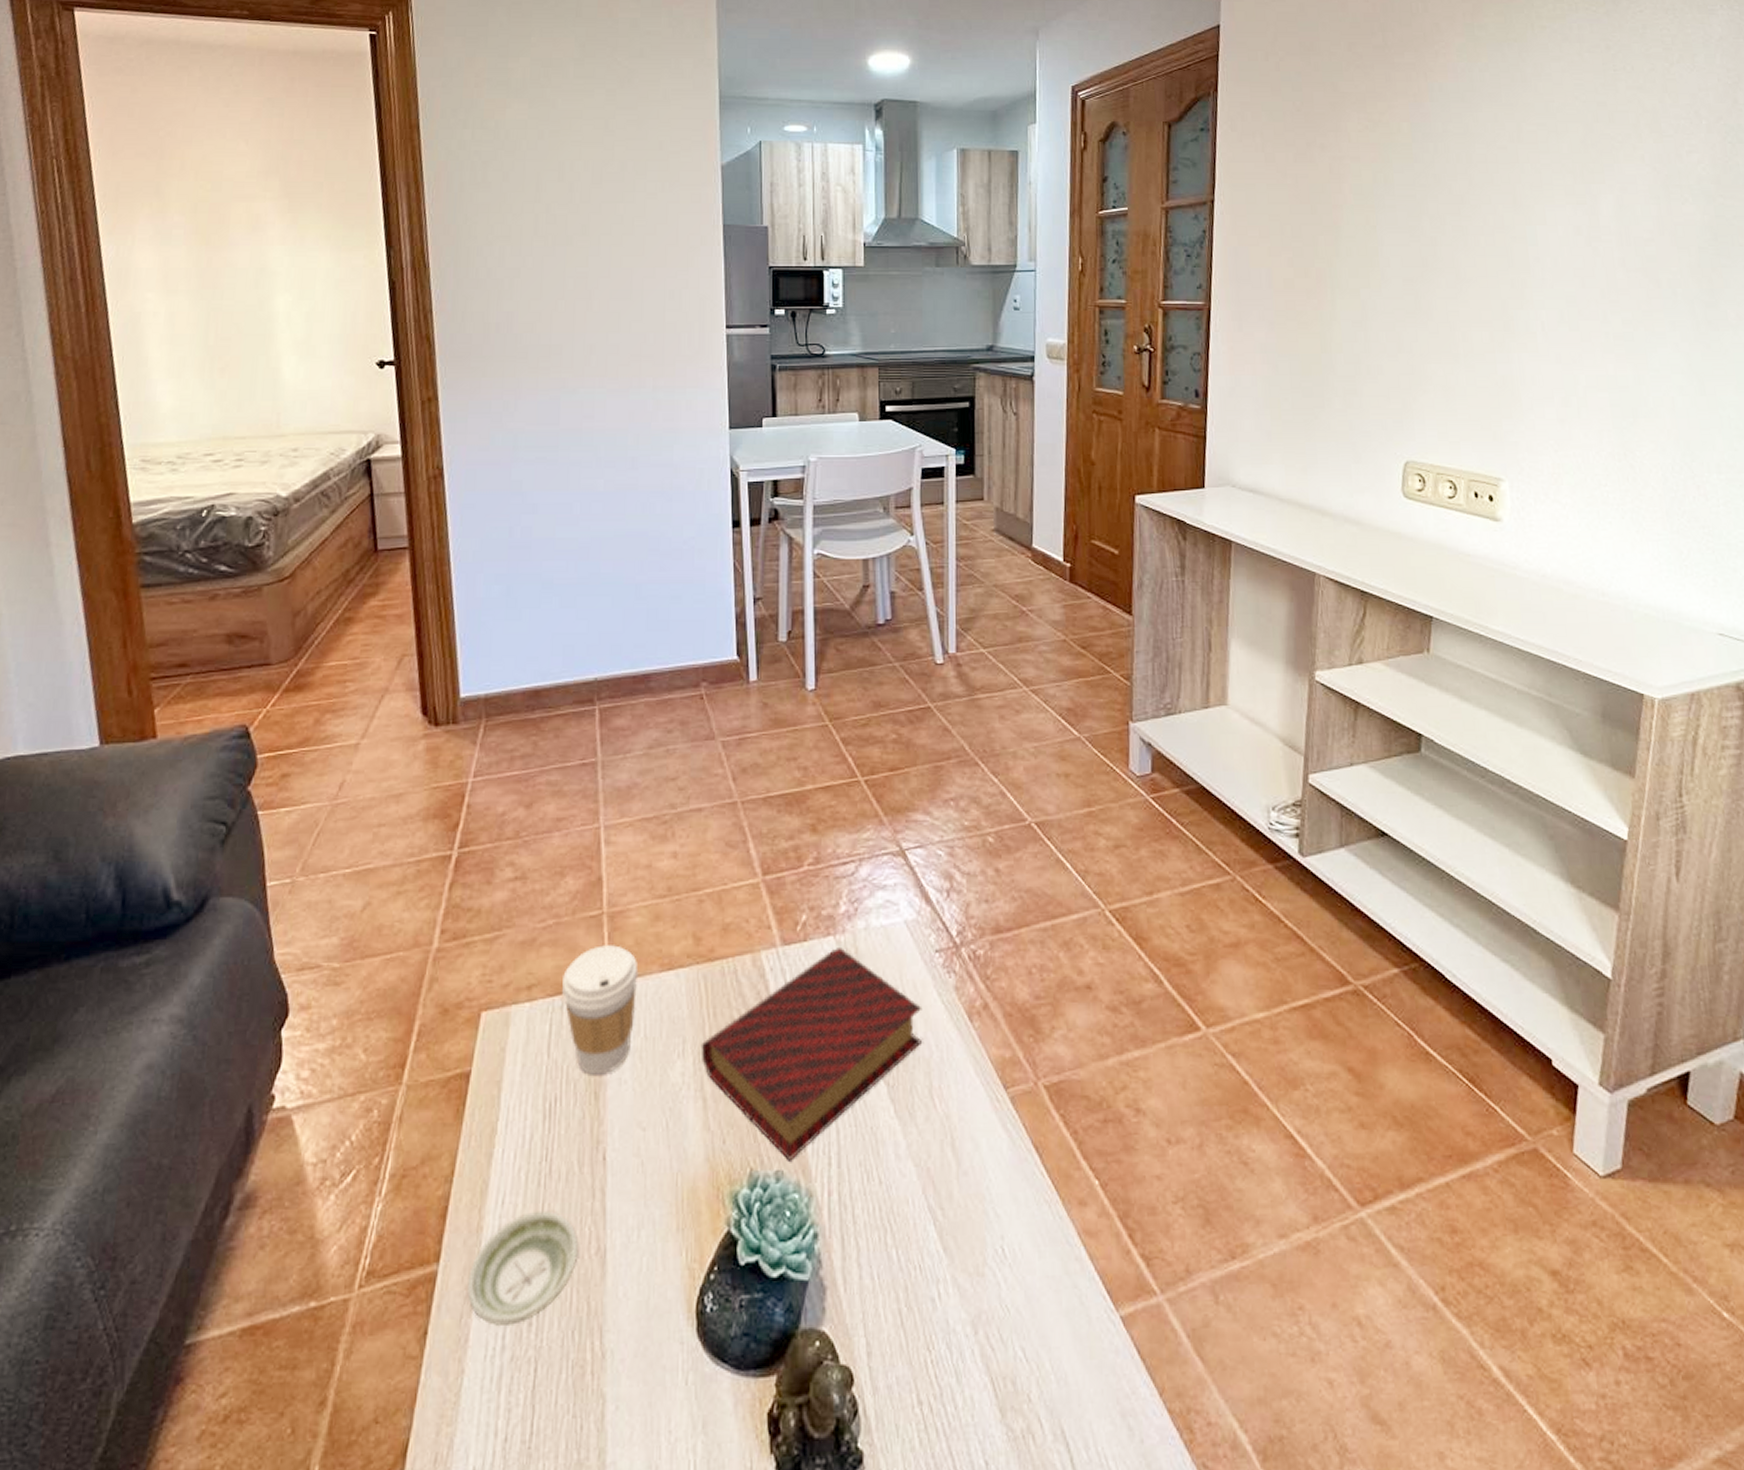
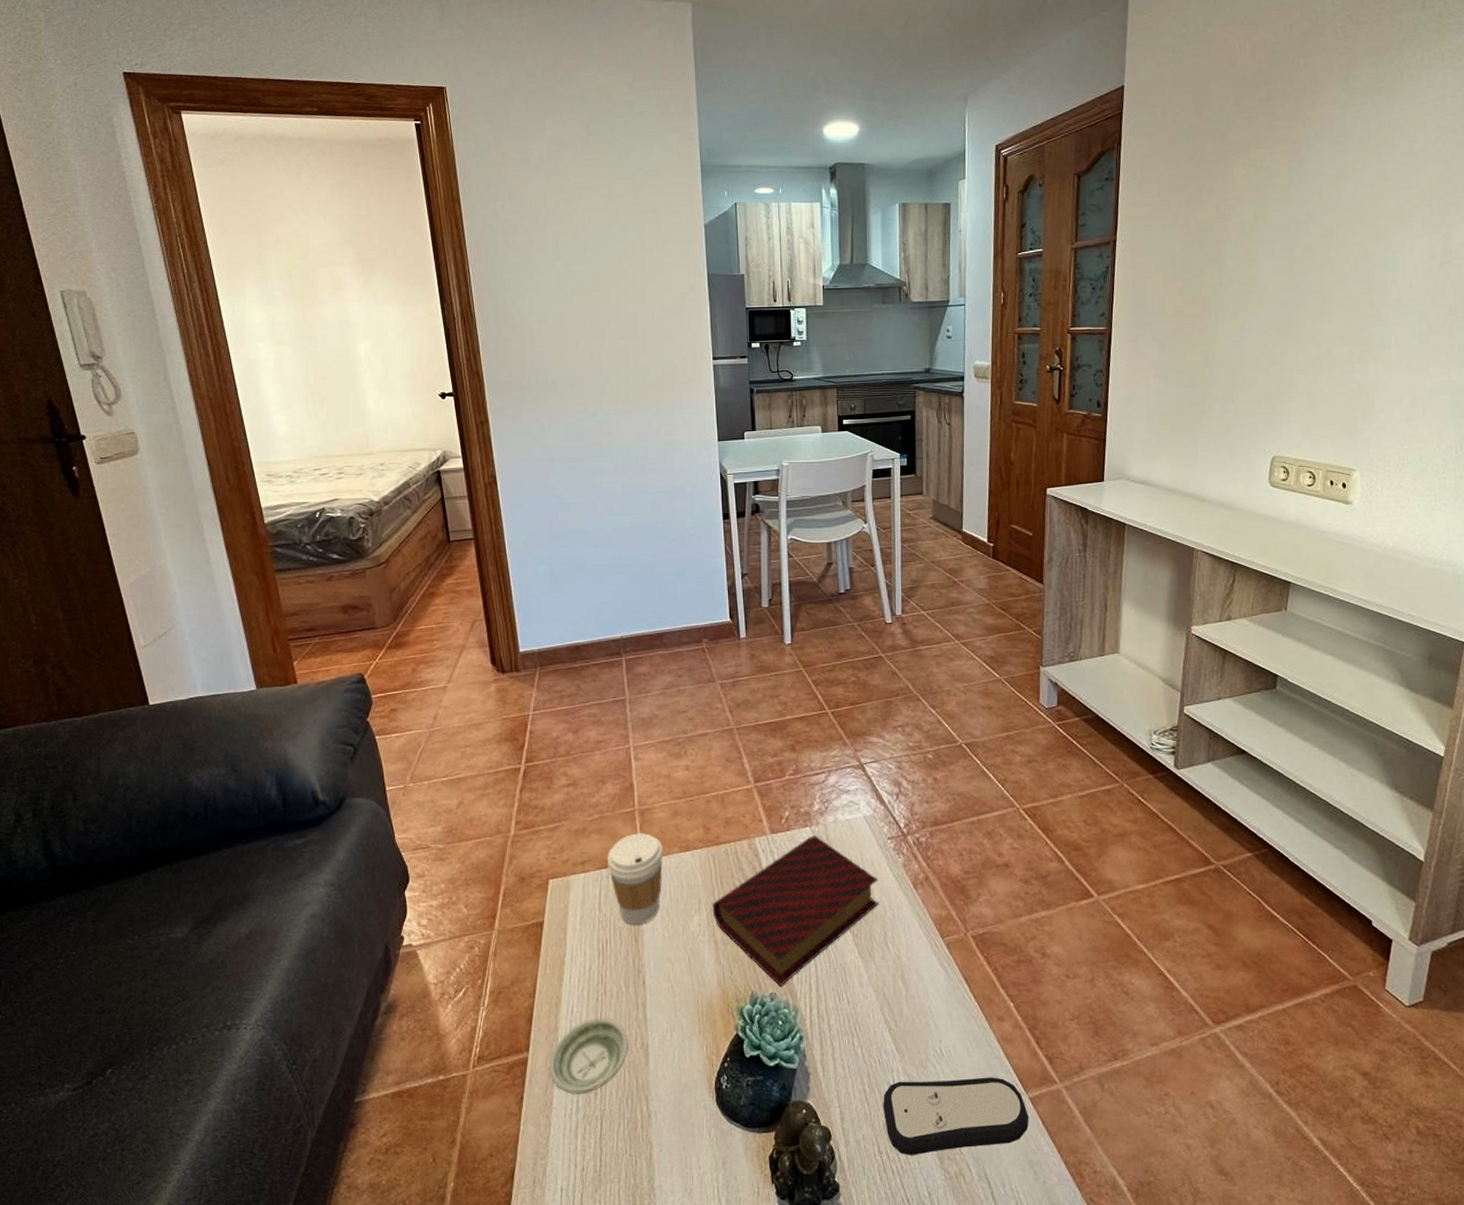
remote control: none [925,1287,1121,1407] -> present [883,1077,1029,1156]

